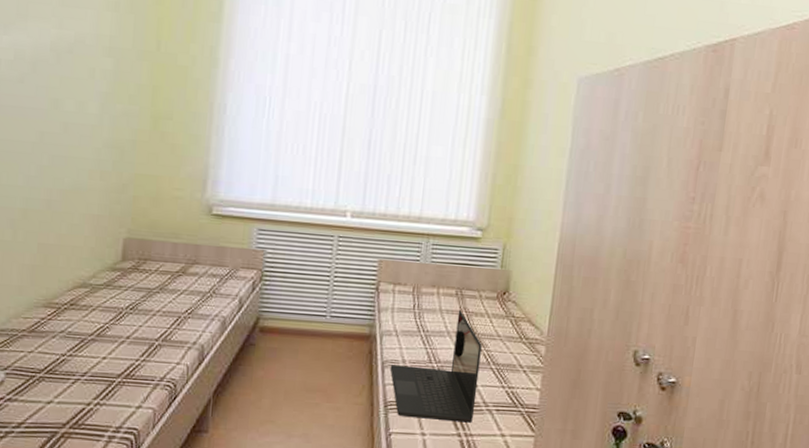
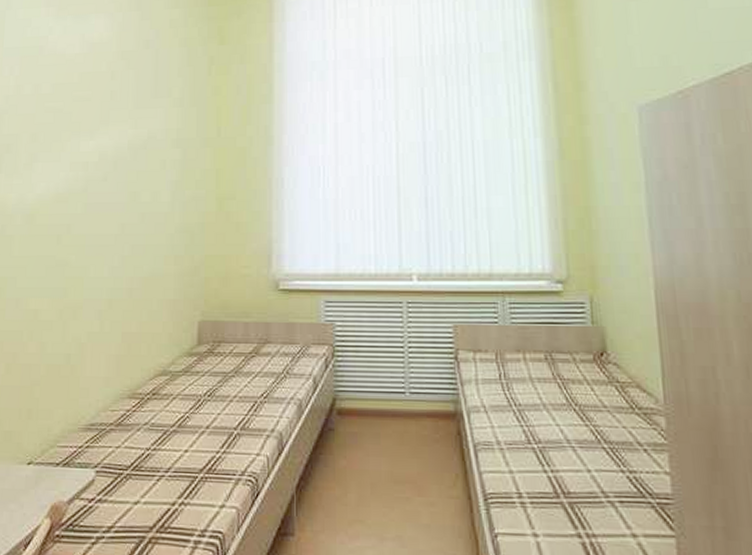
laptop: present [390,310,482,423] -> none [483,377,594,519]

